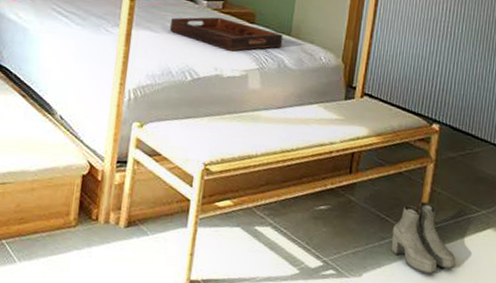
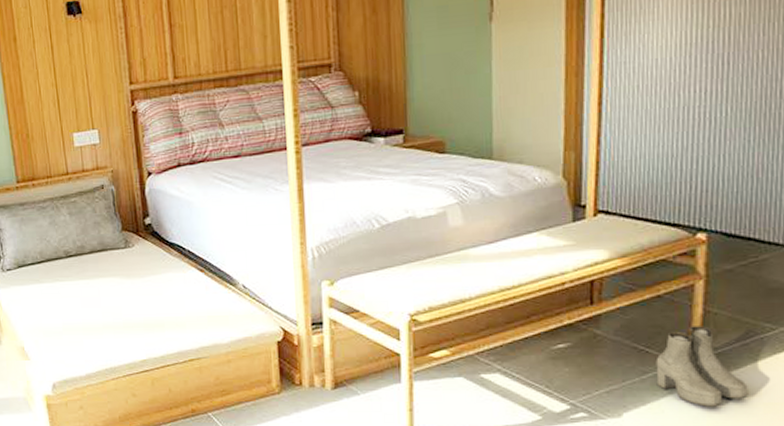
serving tray: present [169,17,283,51] -> none [345,153,483,189]

